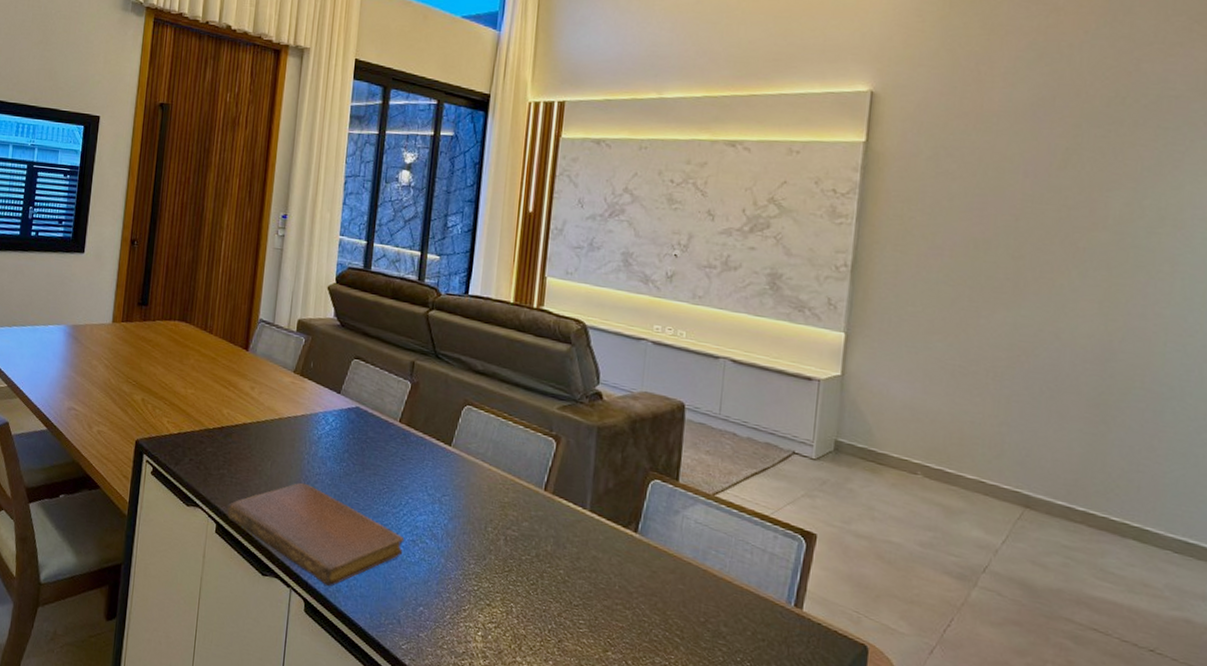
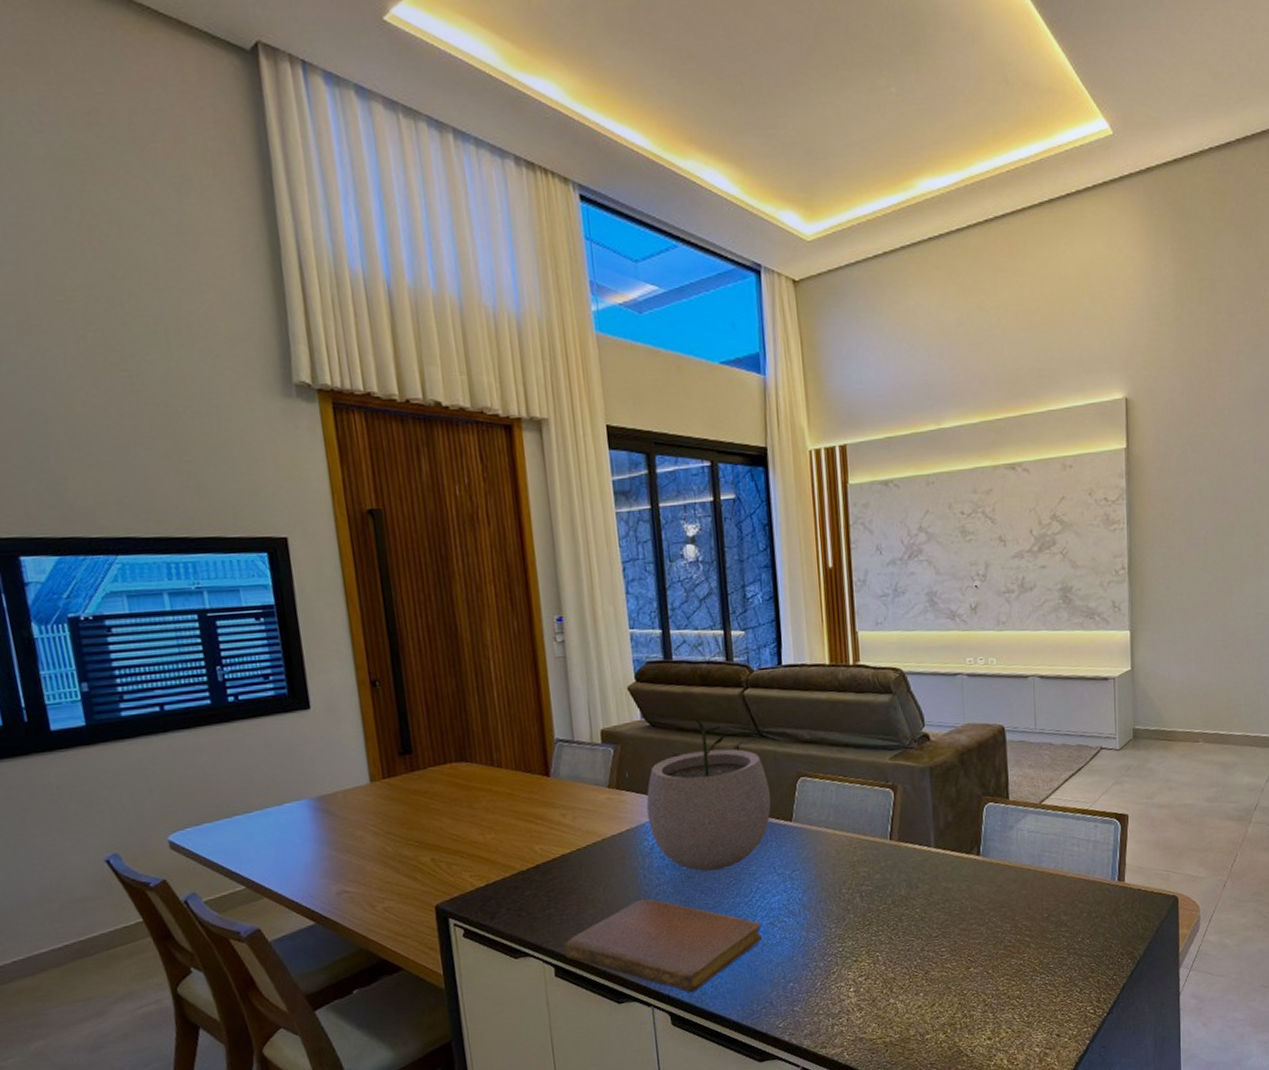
plant pot: none [321,327,436,475] -> present [646,718,771,872]

